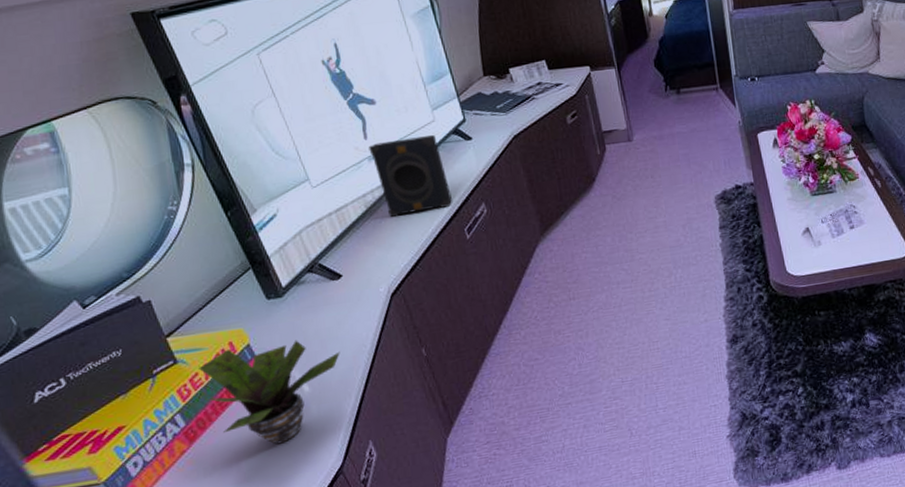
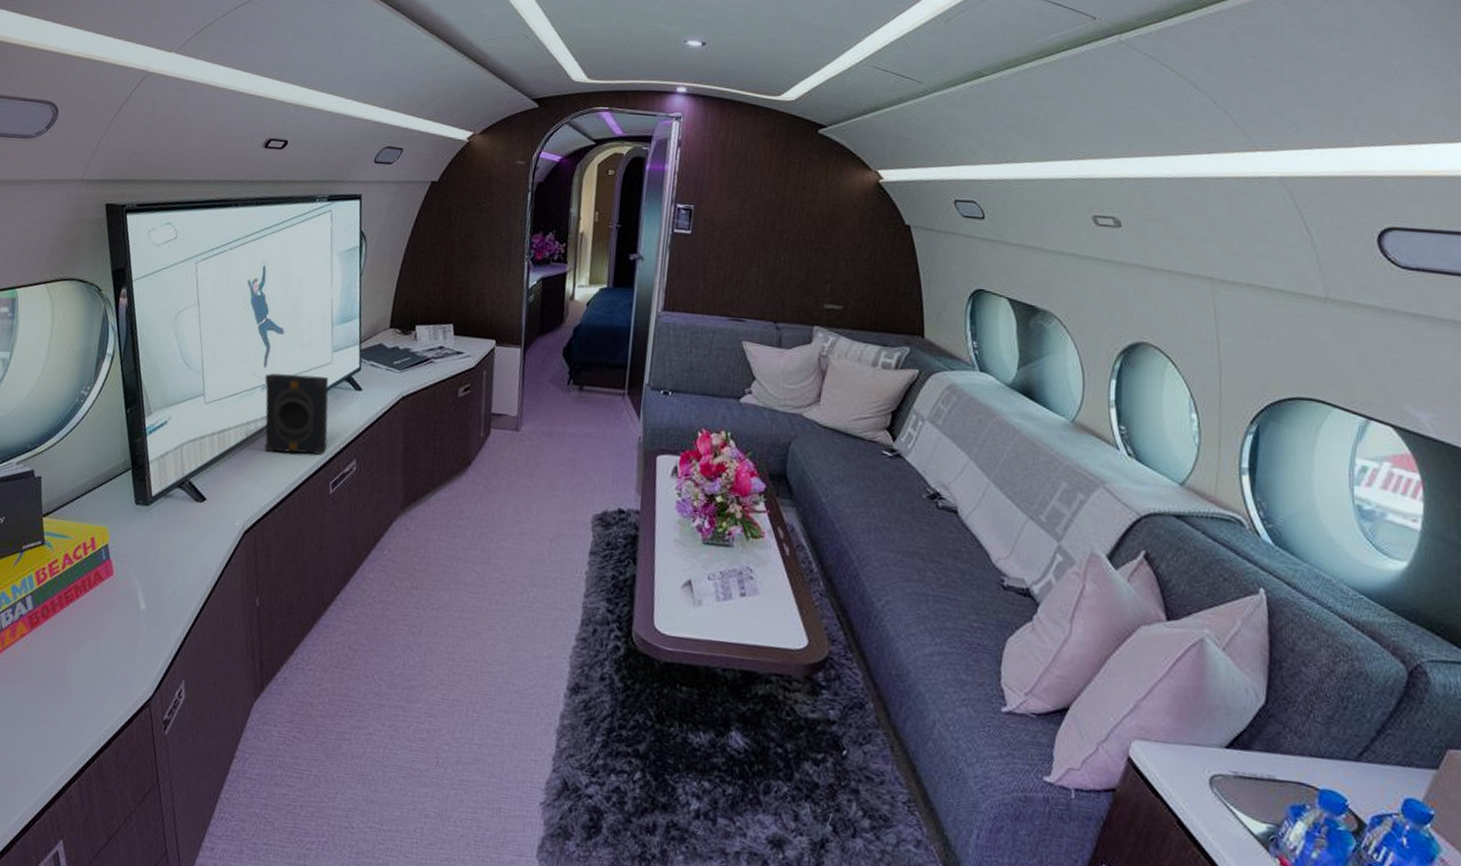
potted plant: present [198,340,340,445] -> none [55,543,183,656]

